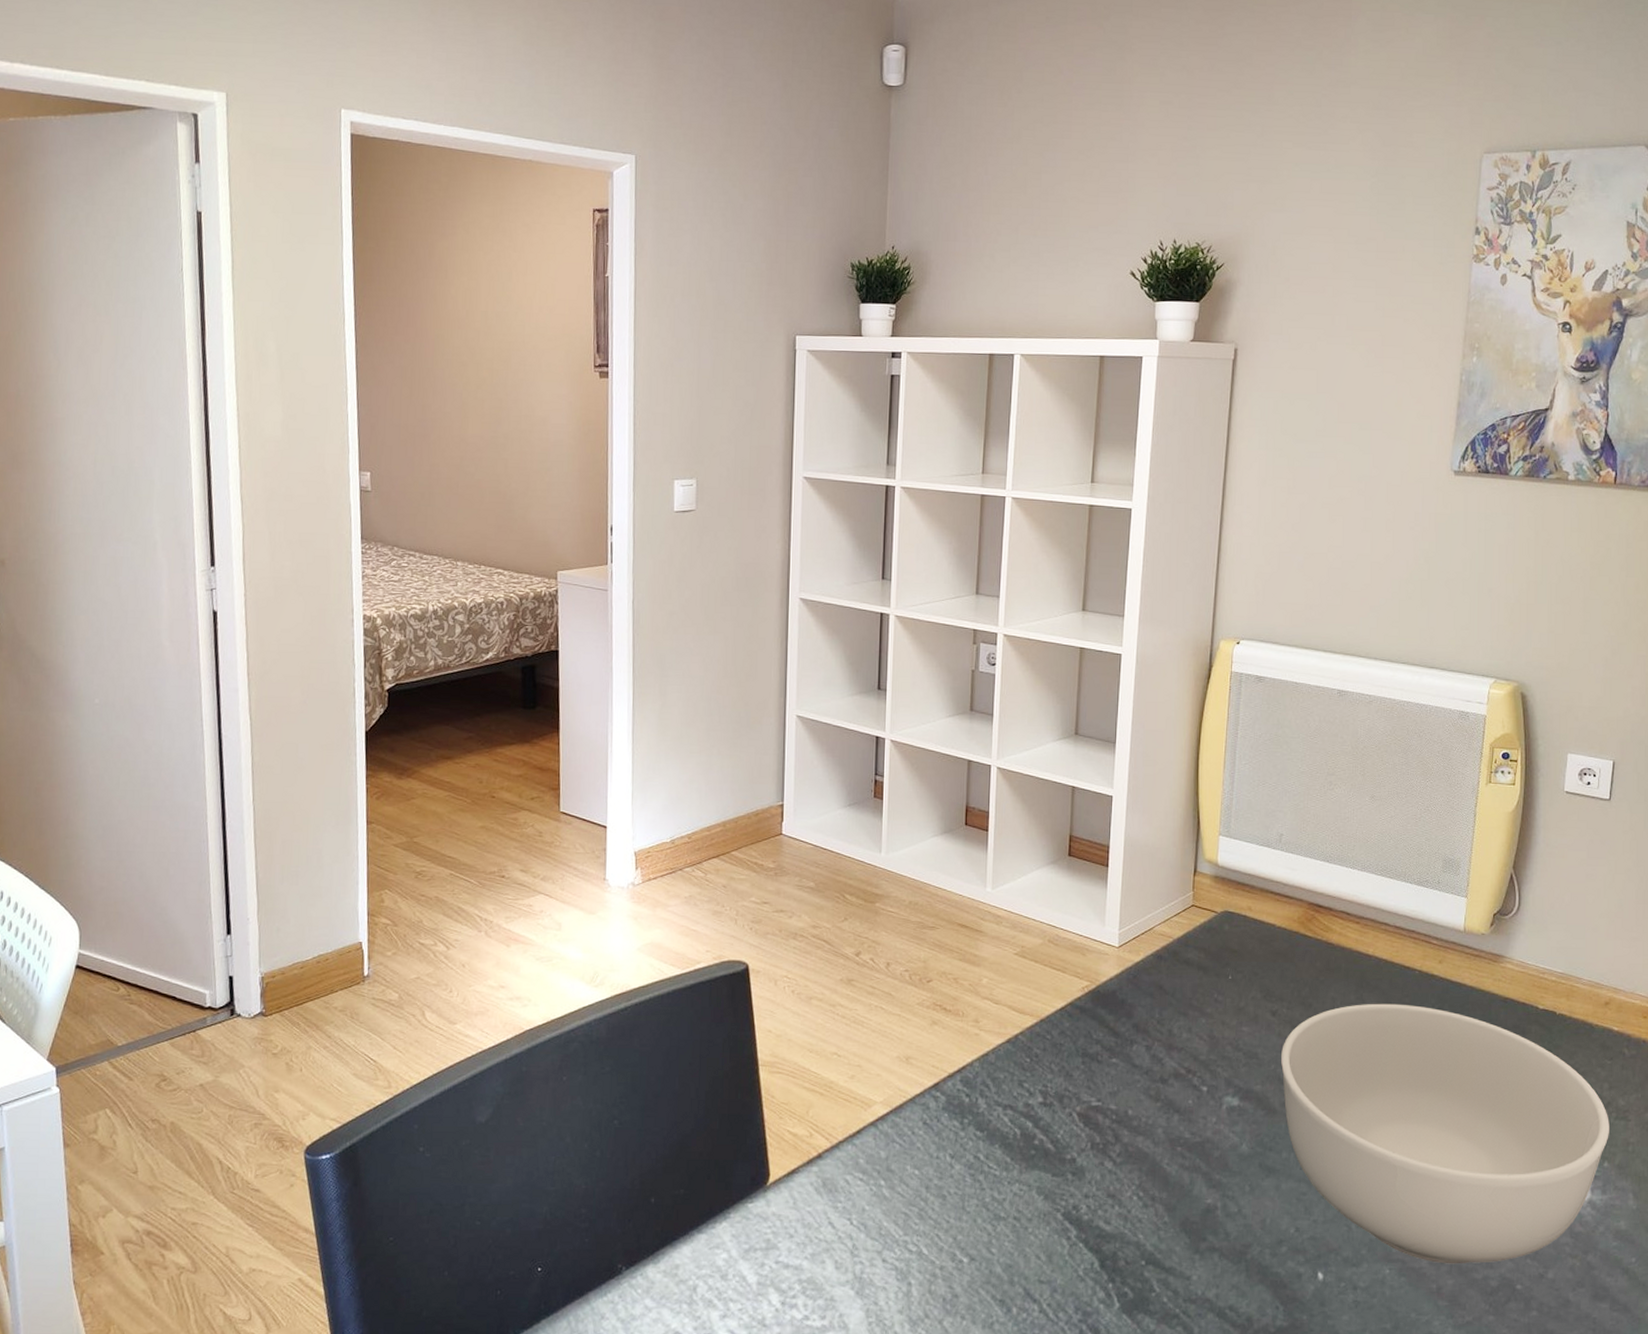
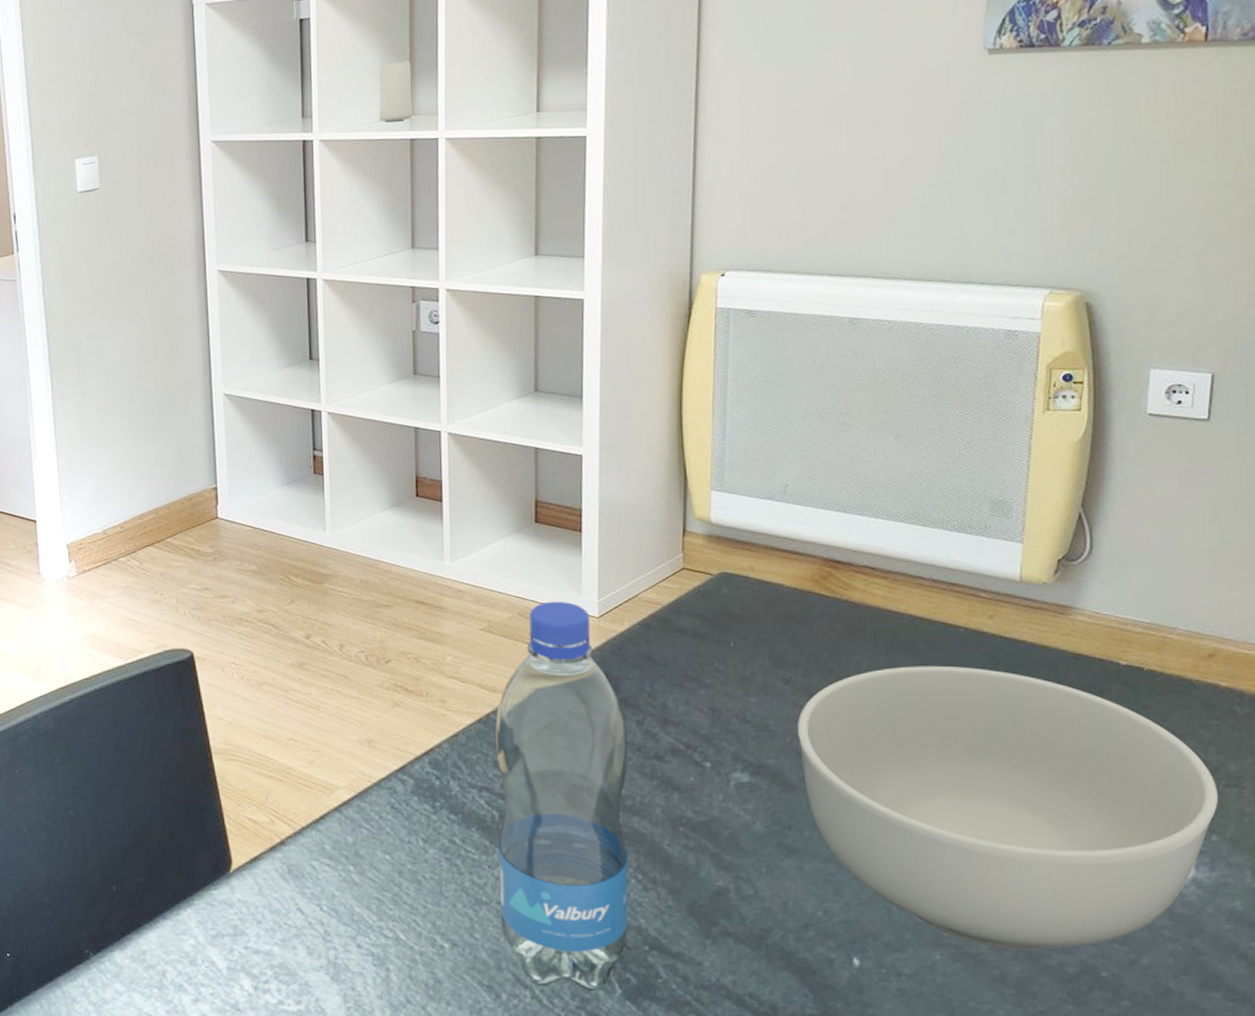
candle: none [954,423,986,477] -> present [378,60,413,122]
bottle: none [1015,930,1138,1304] -> present [495,601,629,991]

